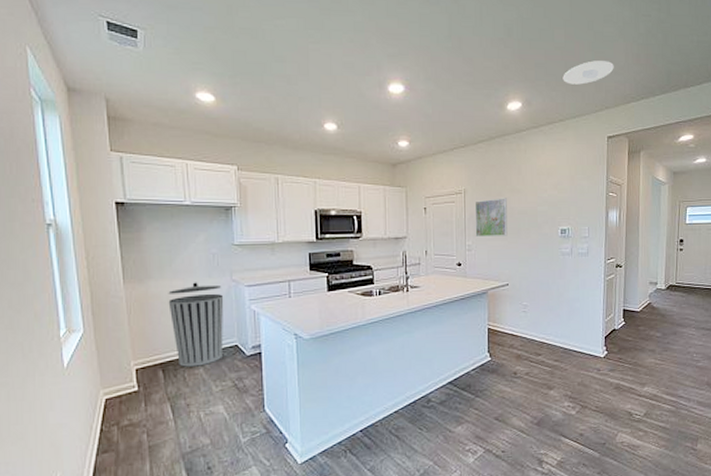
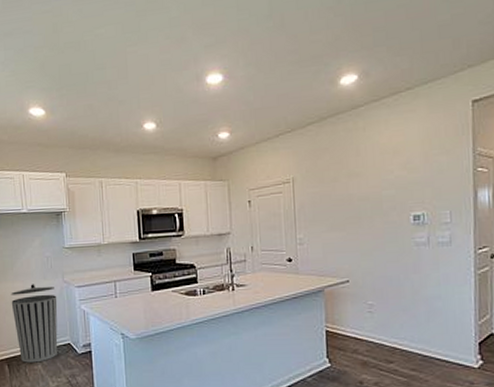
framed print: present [474,198,508,236] -> none [305,183,346,229]
recessed light: present [563,60,614,85] -> none [408,10,478,46]

